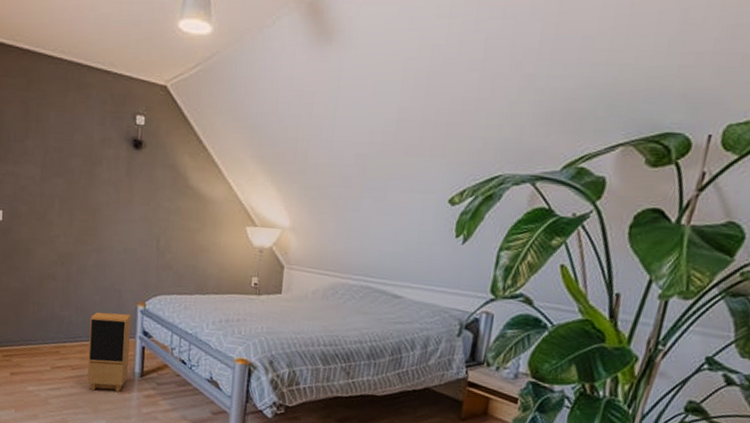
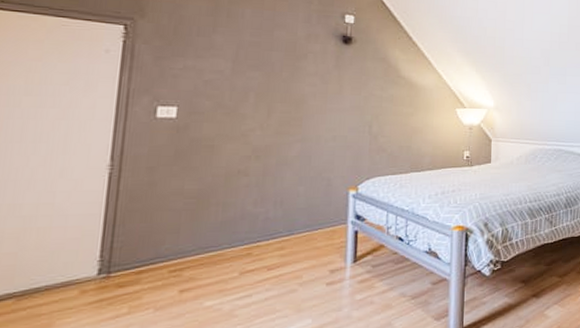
speaker: present [87,311,131,392] -> none [287,200,342,288]

